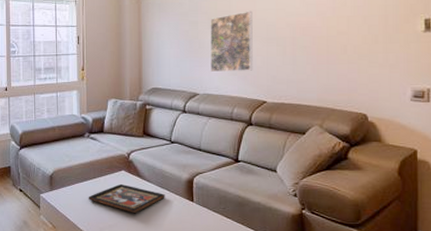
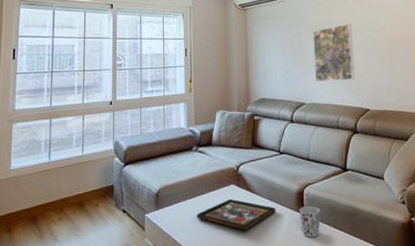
cup: none [187,193,210,224] -> present [298,205,321,238]

